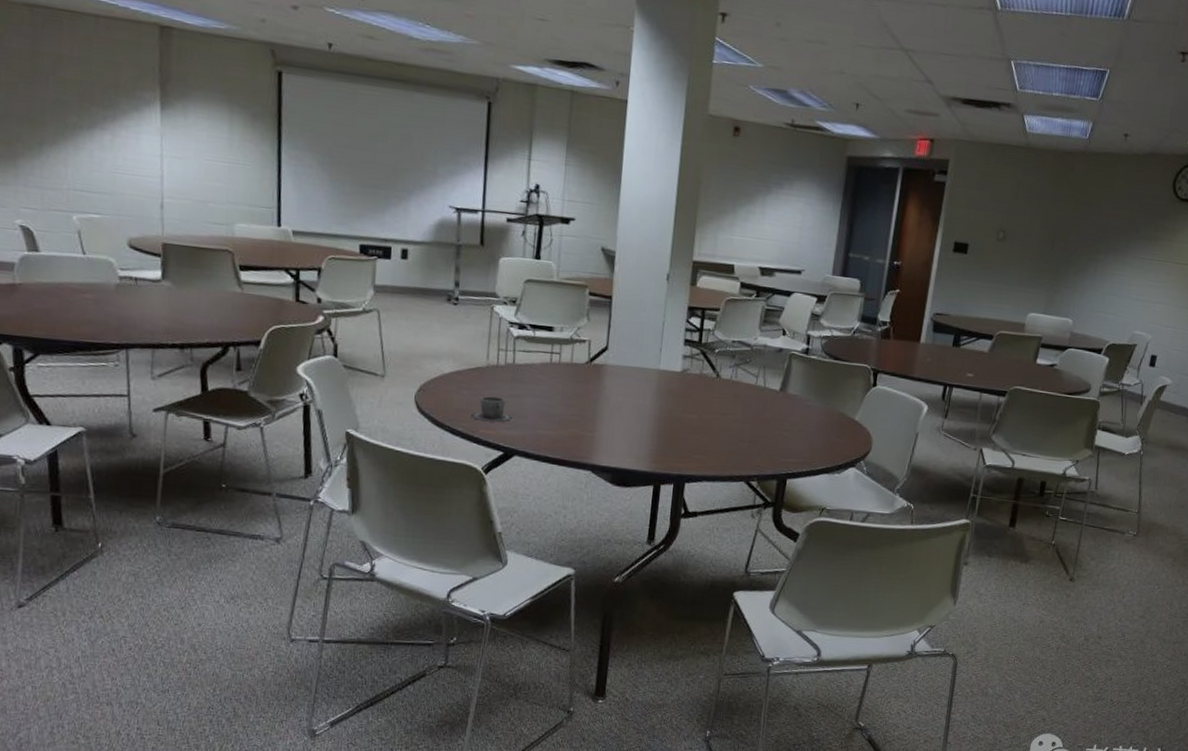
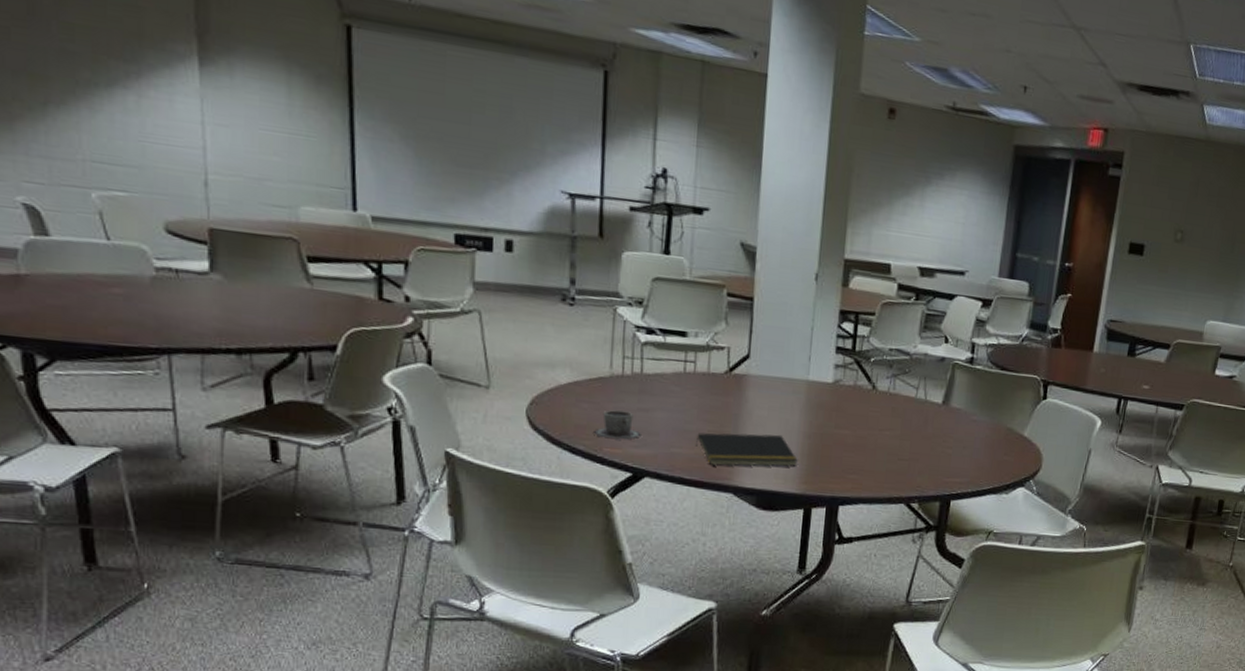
notepad: none [559,416,649,447] -> present [696,433,798,467]

